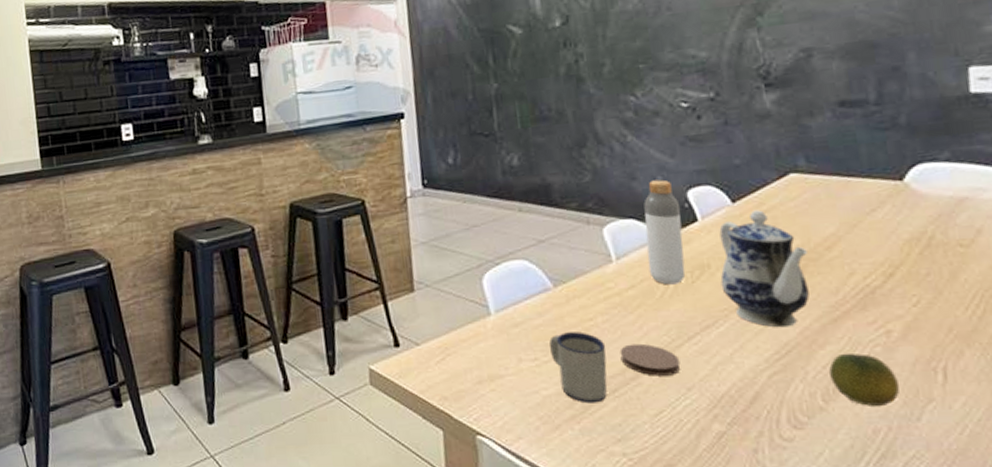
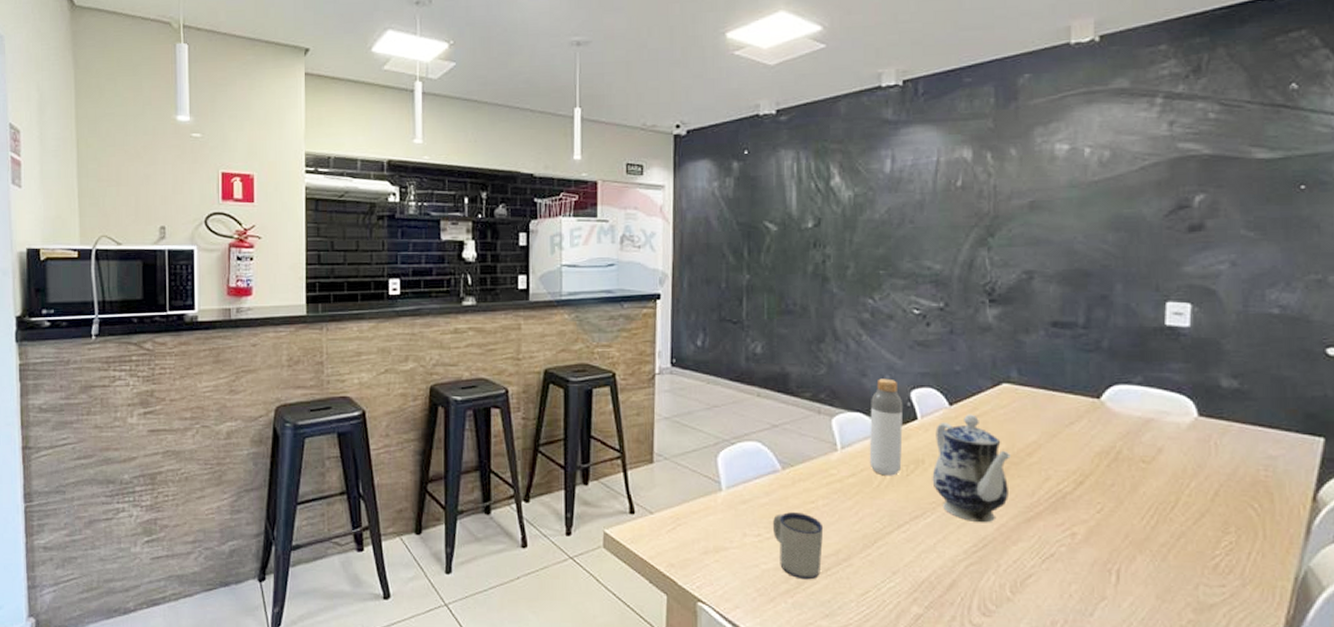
coaster: present [619,343,681,376] -> none [836,527,889,559]
fruit: present [829,353,899,407] -> none [1019,550,1077,602]

